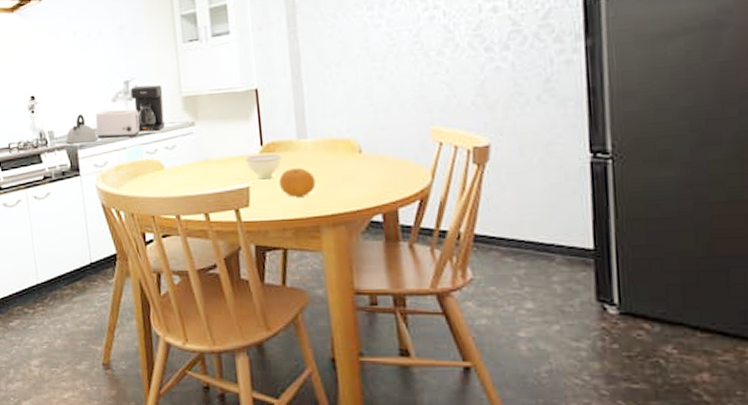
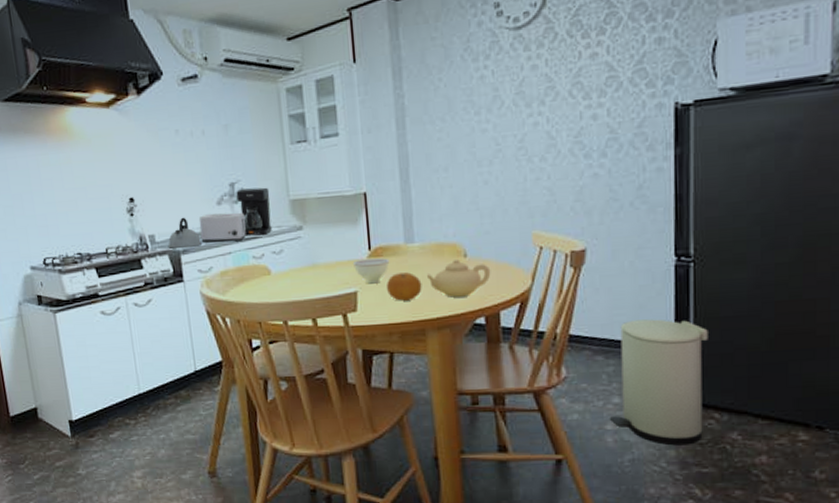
teapot: none [321,155,388,194] -> present [427,260,491,298]
pedal bin: none [521,219,633,358] -> present [609,319,708,446]

